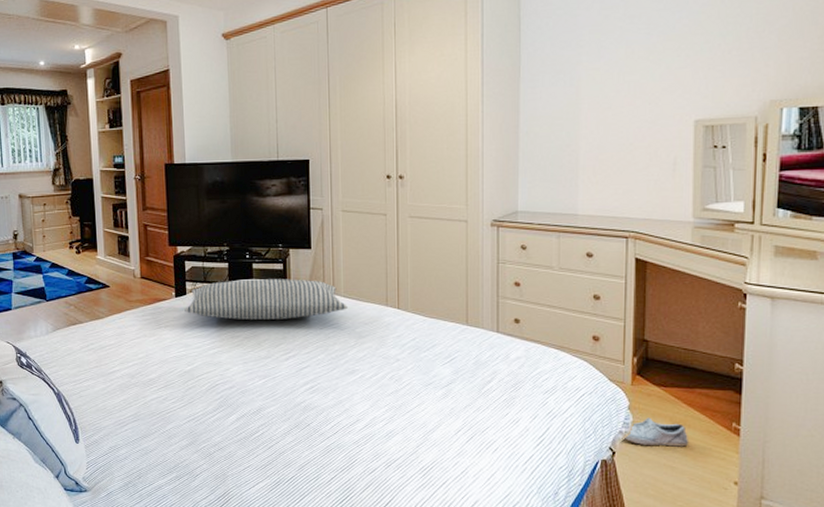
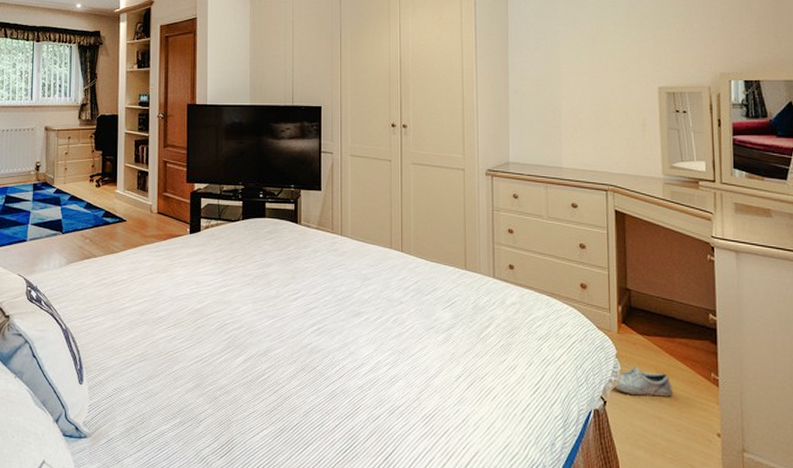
pillow: present [185,279,348,320] -> none [198,218,354,259]

